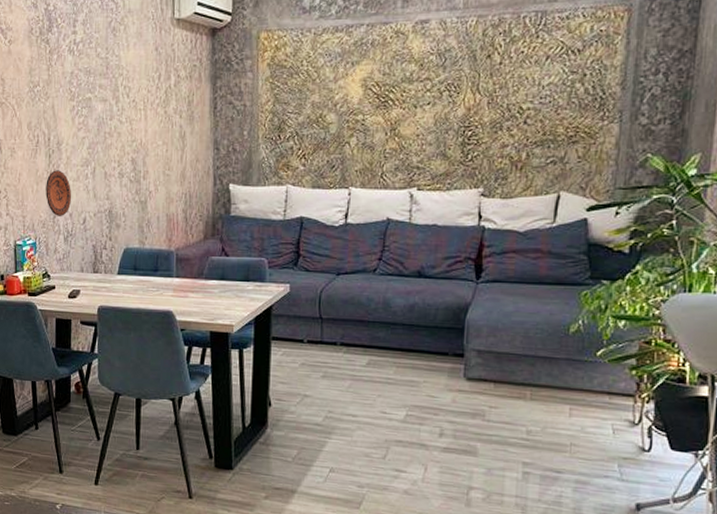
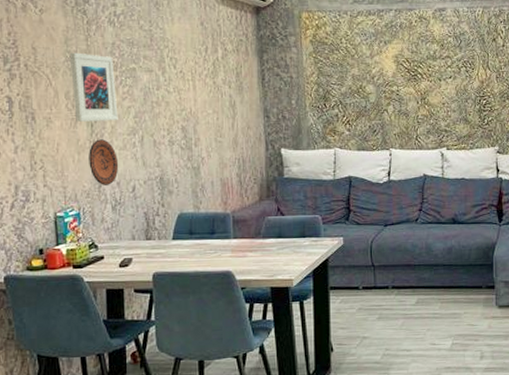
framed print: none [32,83,73,152] -> present [69,52,118,122]

